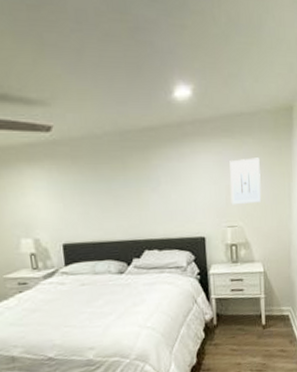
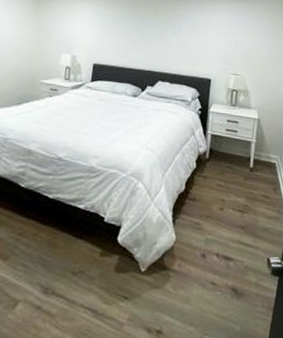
wall art: present [229,157,262,205] -> none [238,21,267,59]

